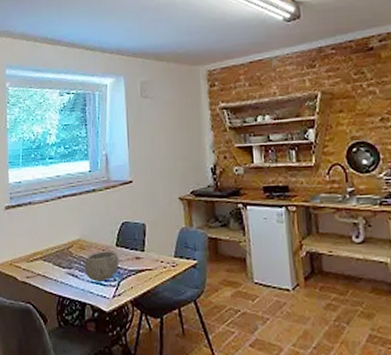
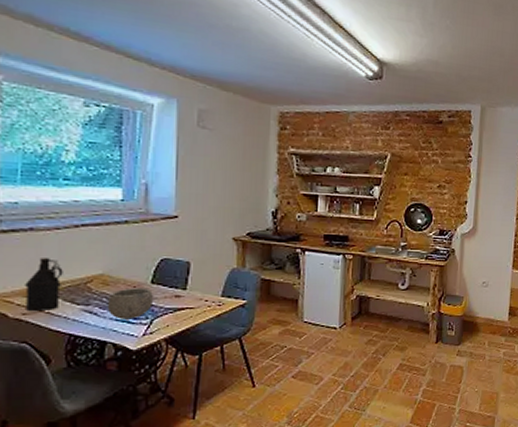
bottle: none [27,226,52,275] -> present [25,257,63,312]

